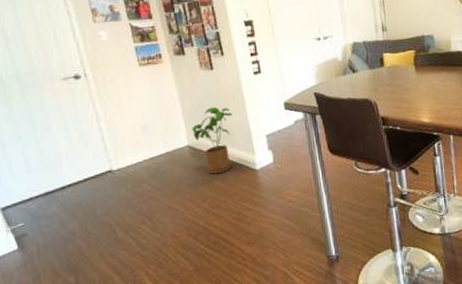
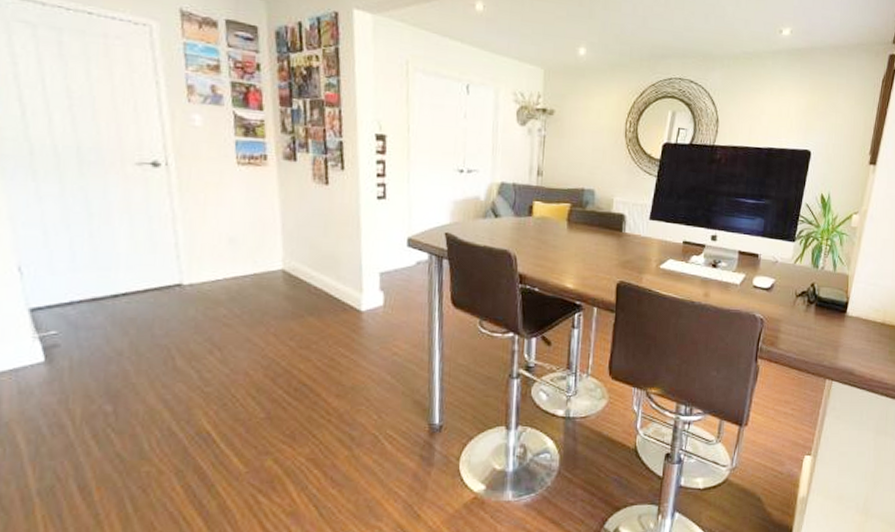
house plant: present [192,106,233,175] -> none [290,228,344,309]

